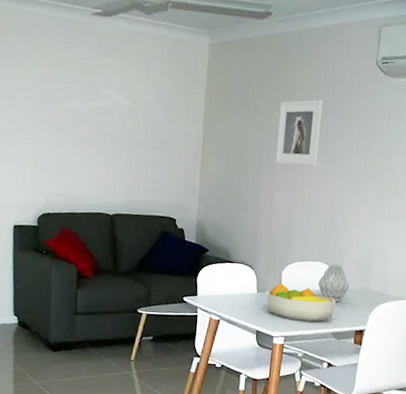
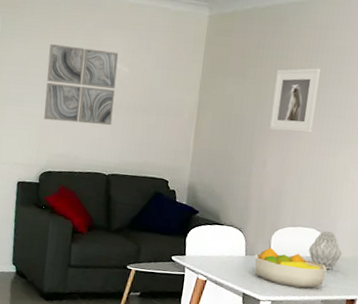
wall art: none [38,74,117,162] -> present [44,44,119,125]

